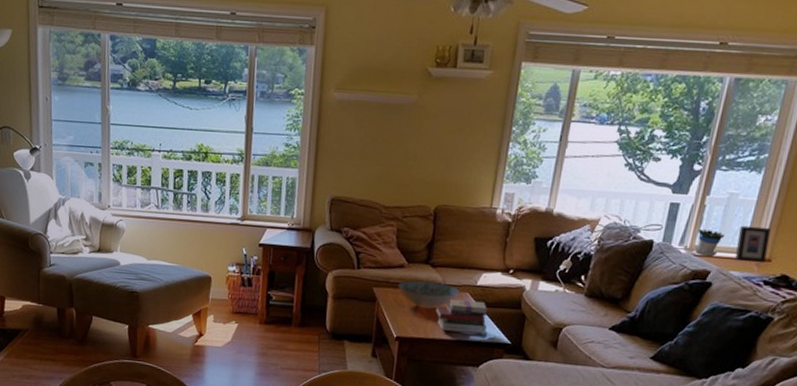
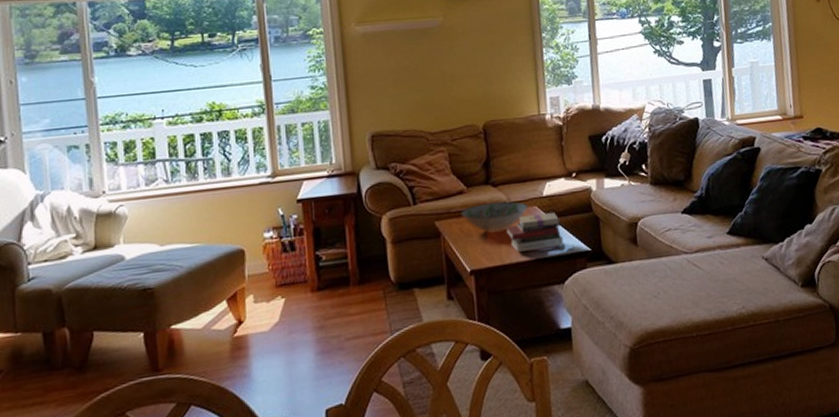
flowerpot: present [693,229,726,258] -> none [734,98,758,125]
picture frame: present [735,225,771,264] -> none [768,87,799,123]

